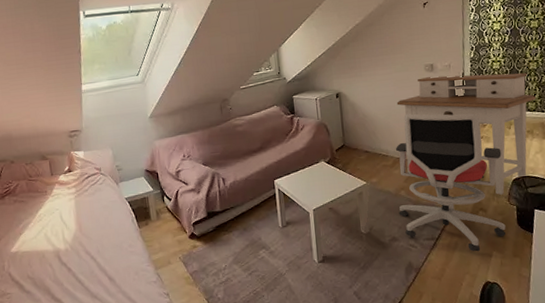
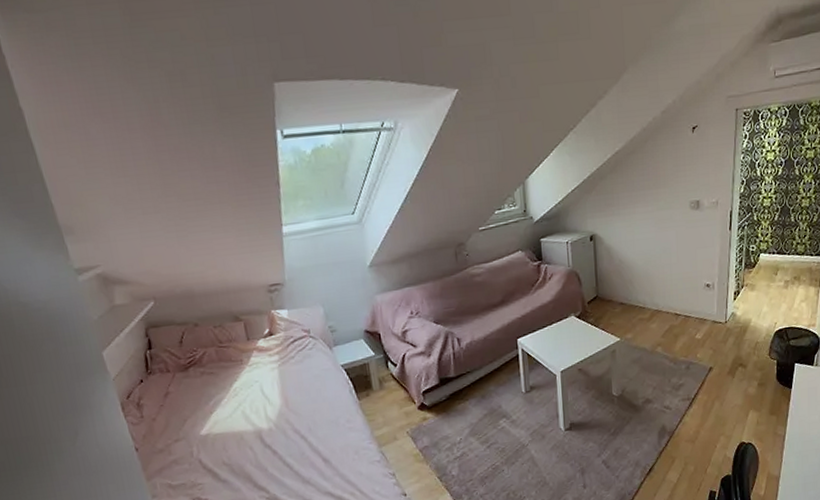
office chair: present [395,113,506,252] -> none [653,258,766,411]
desk: present [396,73,536,195] -> none [657,211,805,349]

